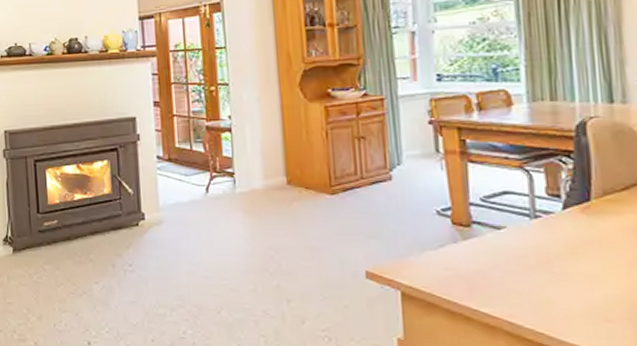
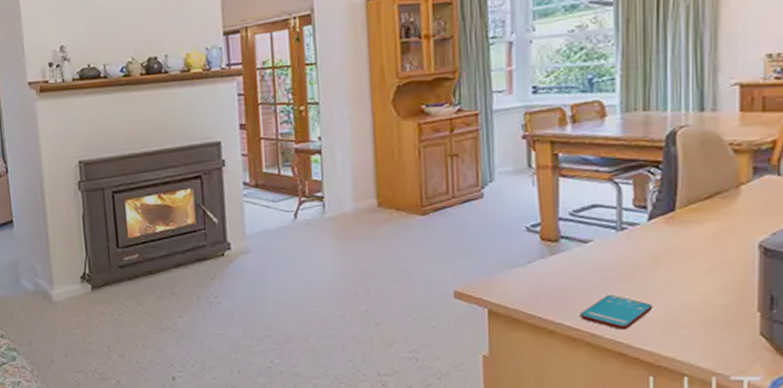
smartphone: none [495,284,574,320] -> present [579,295,653,330]

